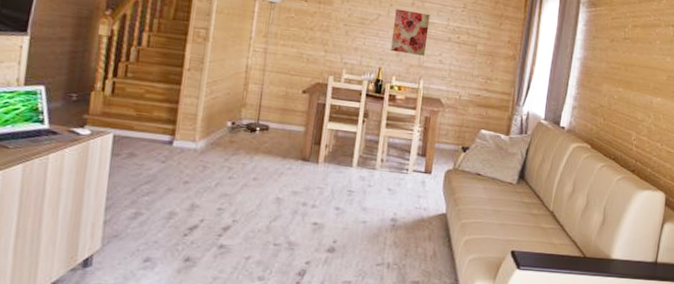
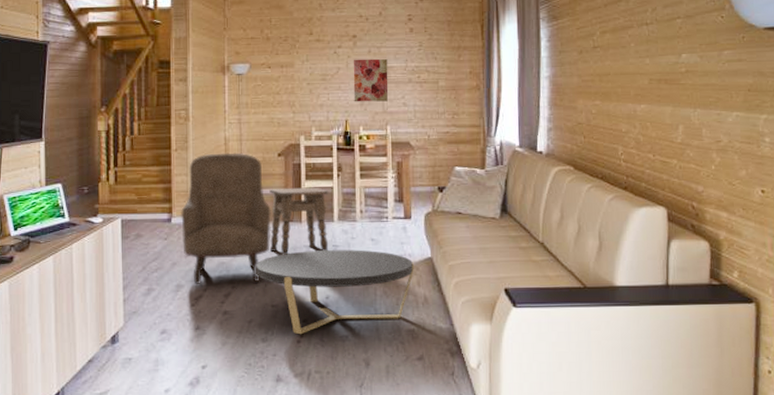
armchair: none [182,79,287,218] -> present [180,153,271,285]
coffee table: none [261,192,428,277] -> present [256,250,414,335]
side table: none [280,125,352,196] -> present [269,187,329,255]

